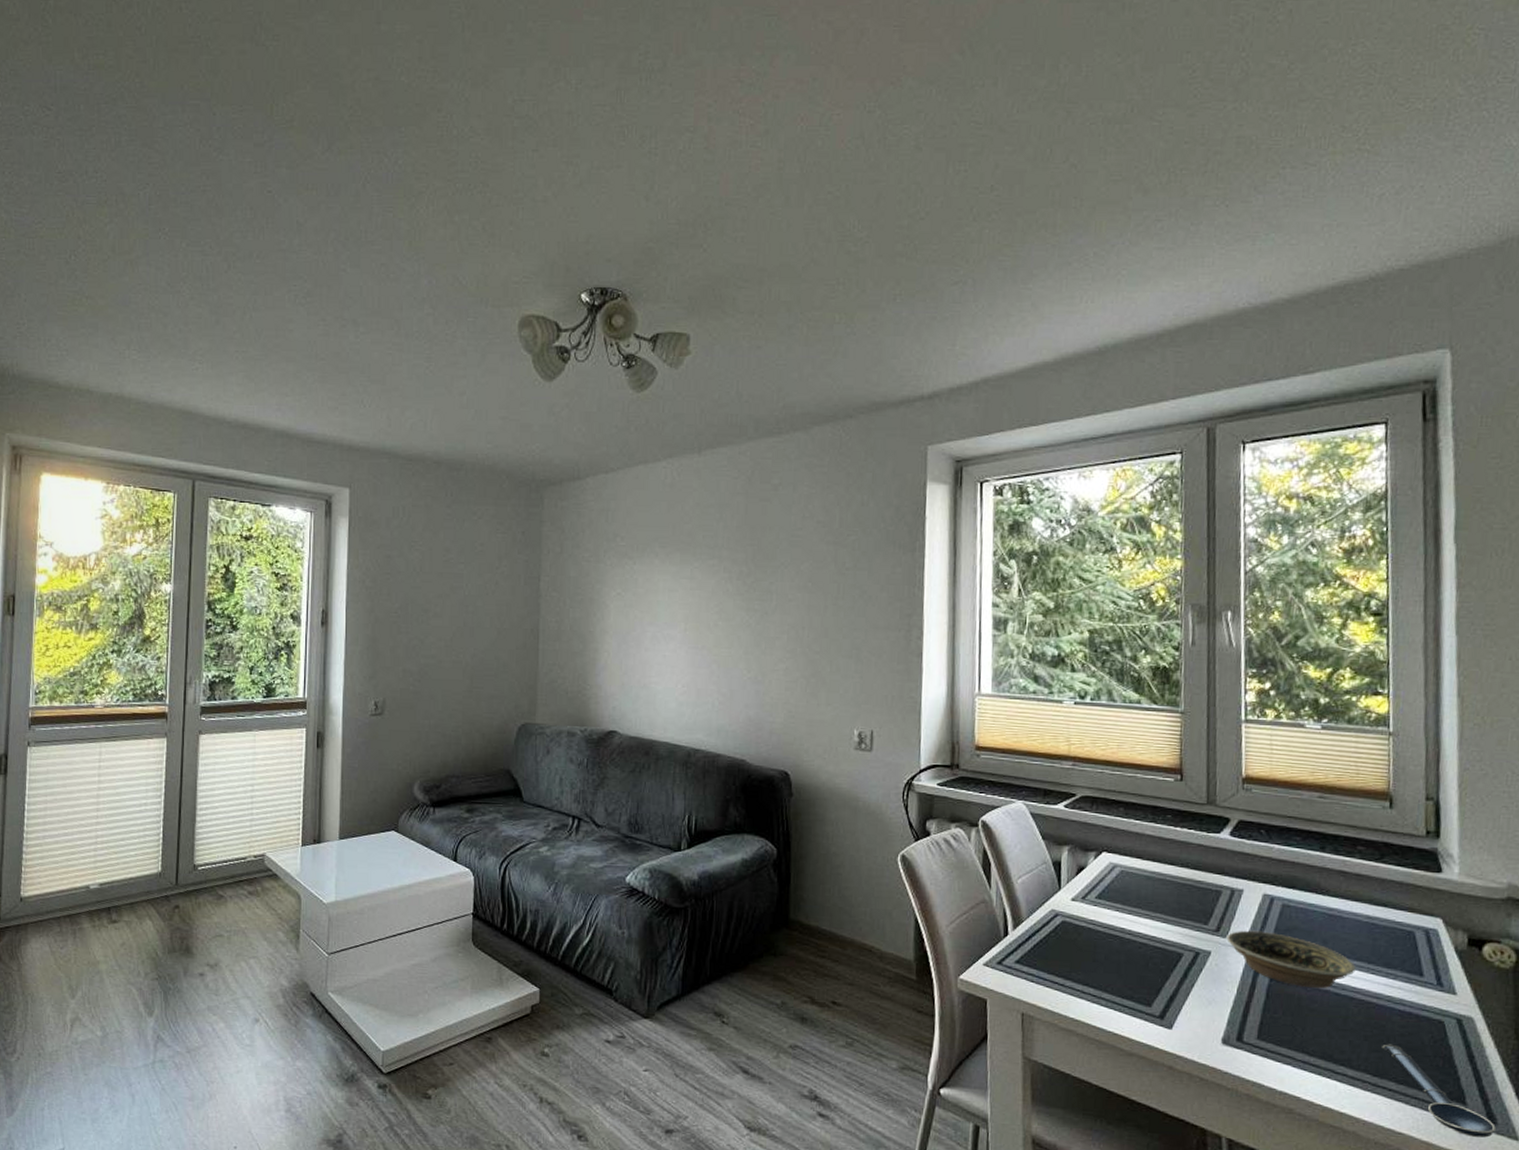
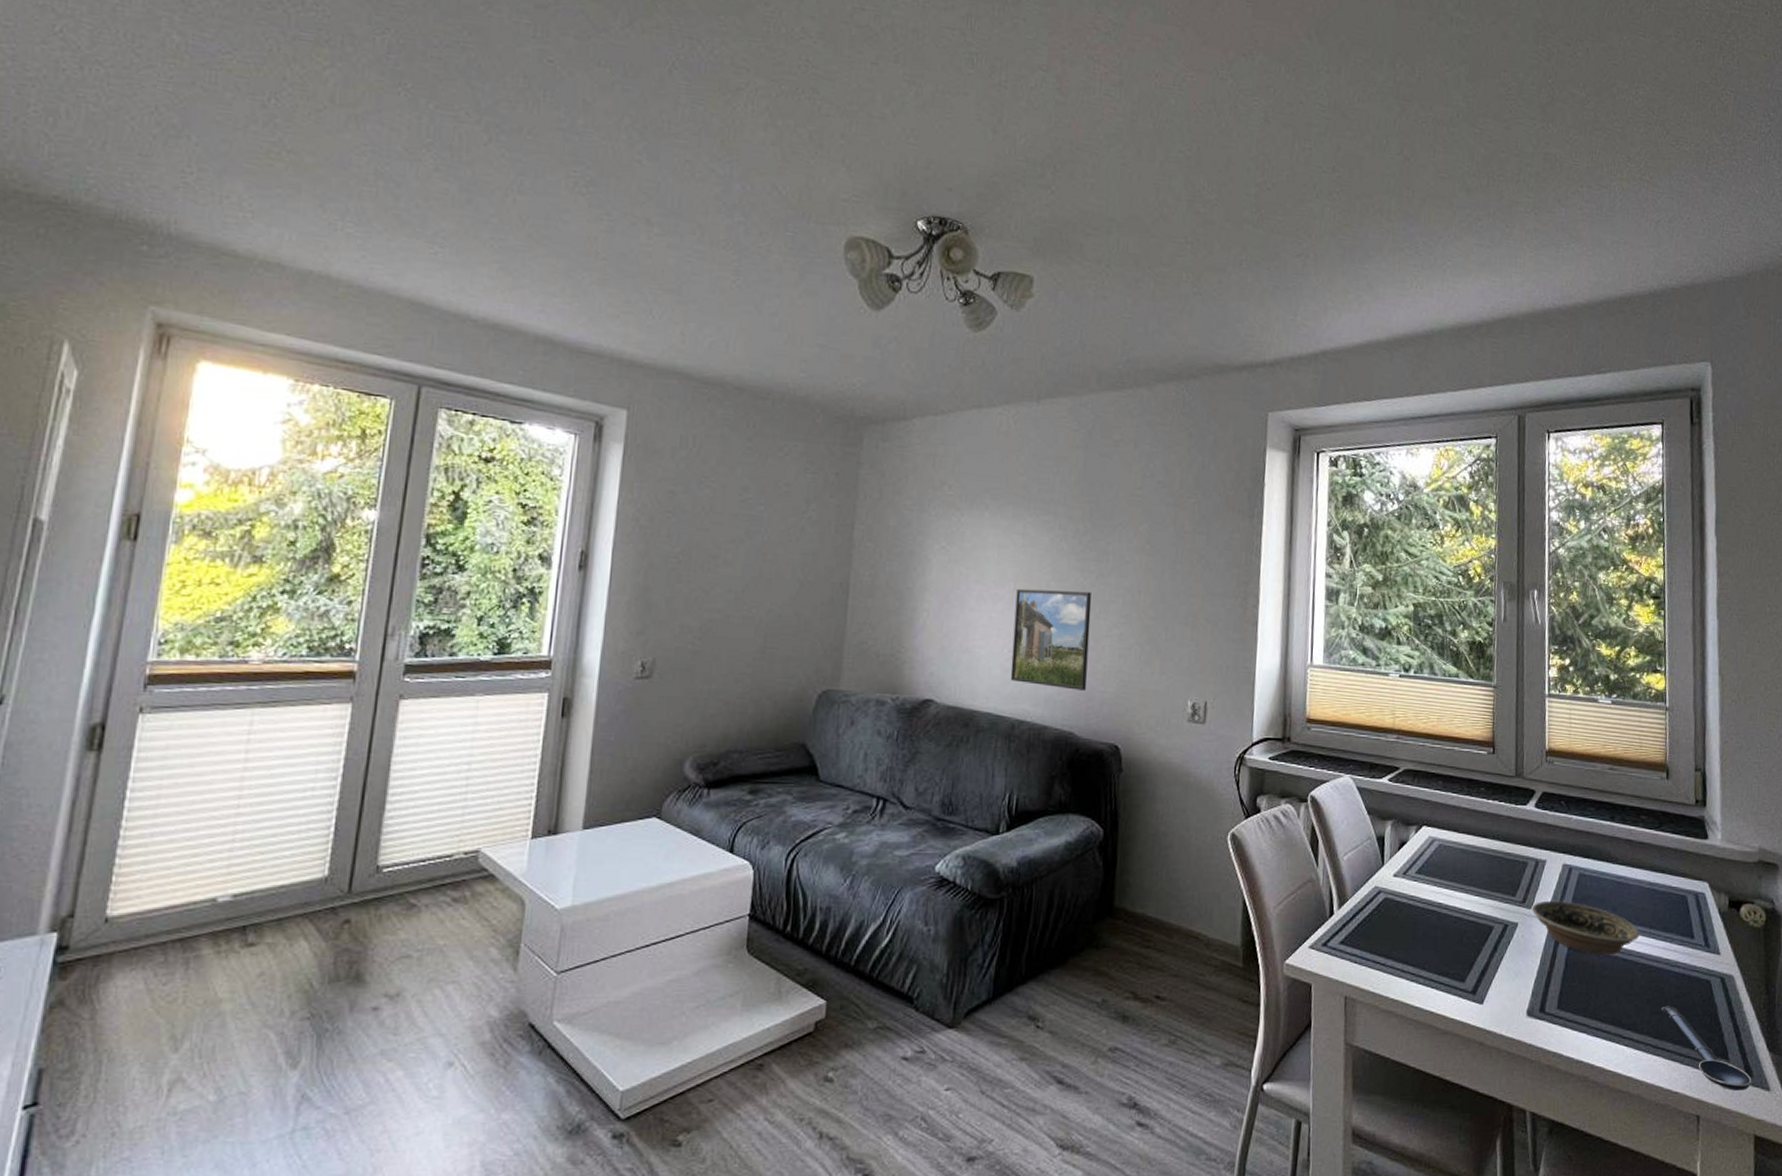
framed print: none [684,628,758,721] -> present [1010,588,1092,690]

